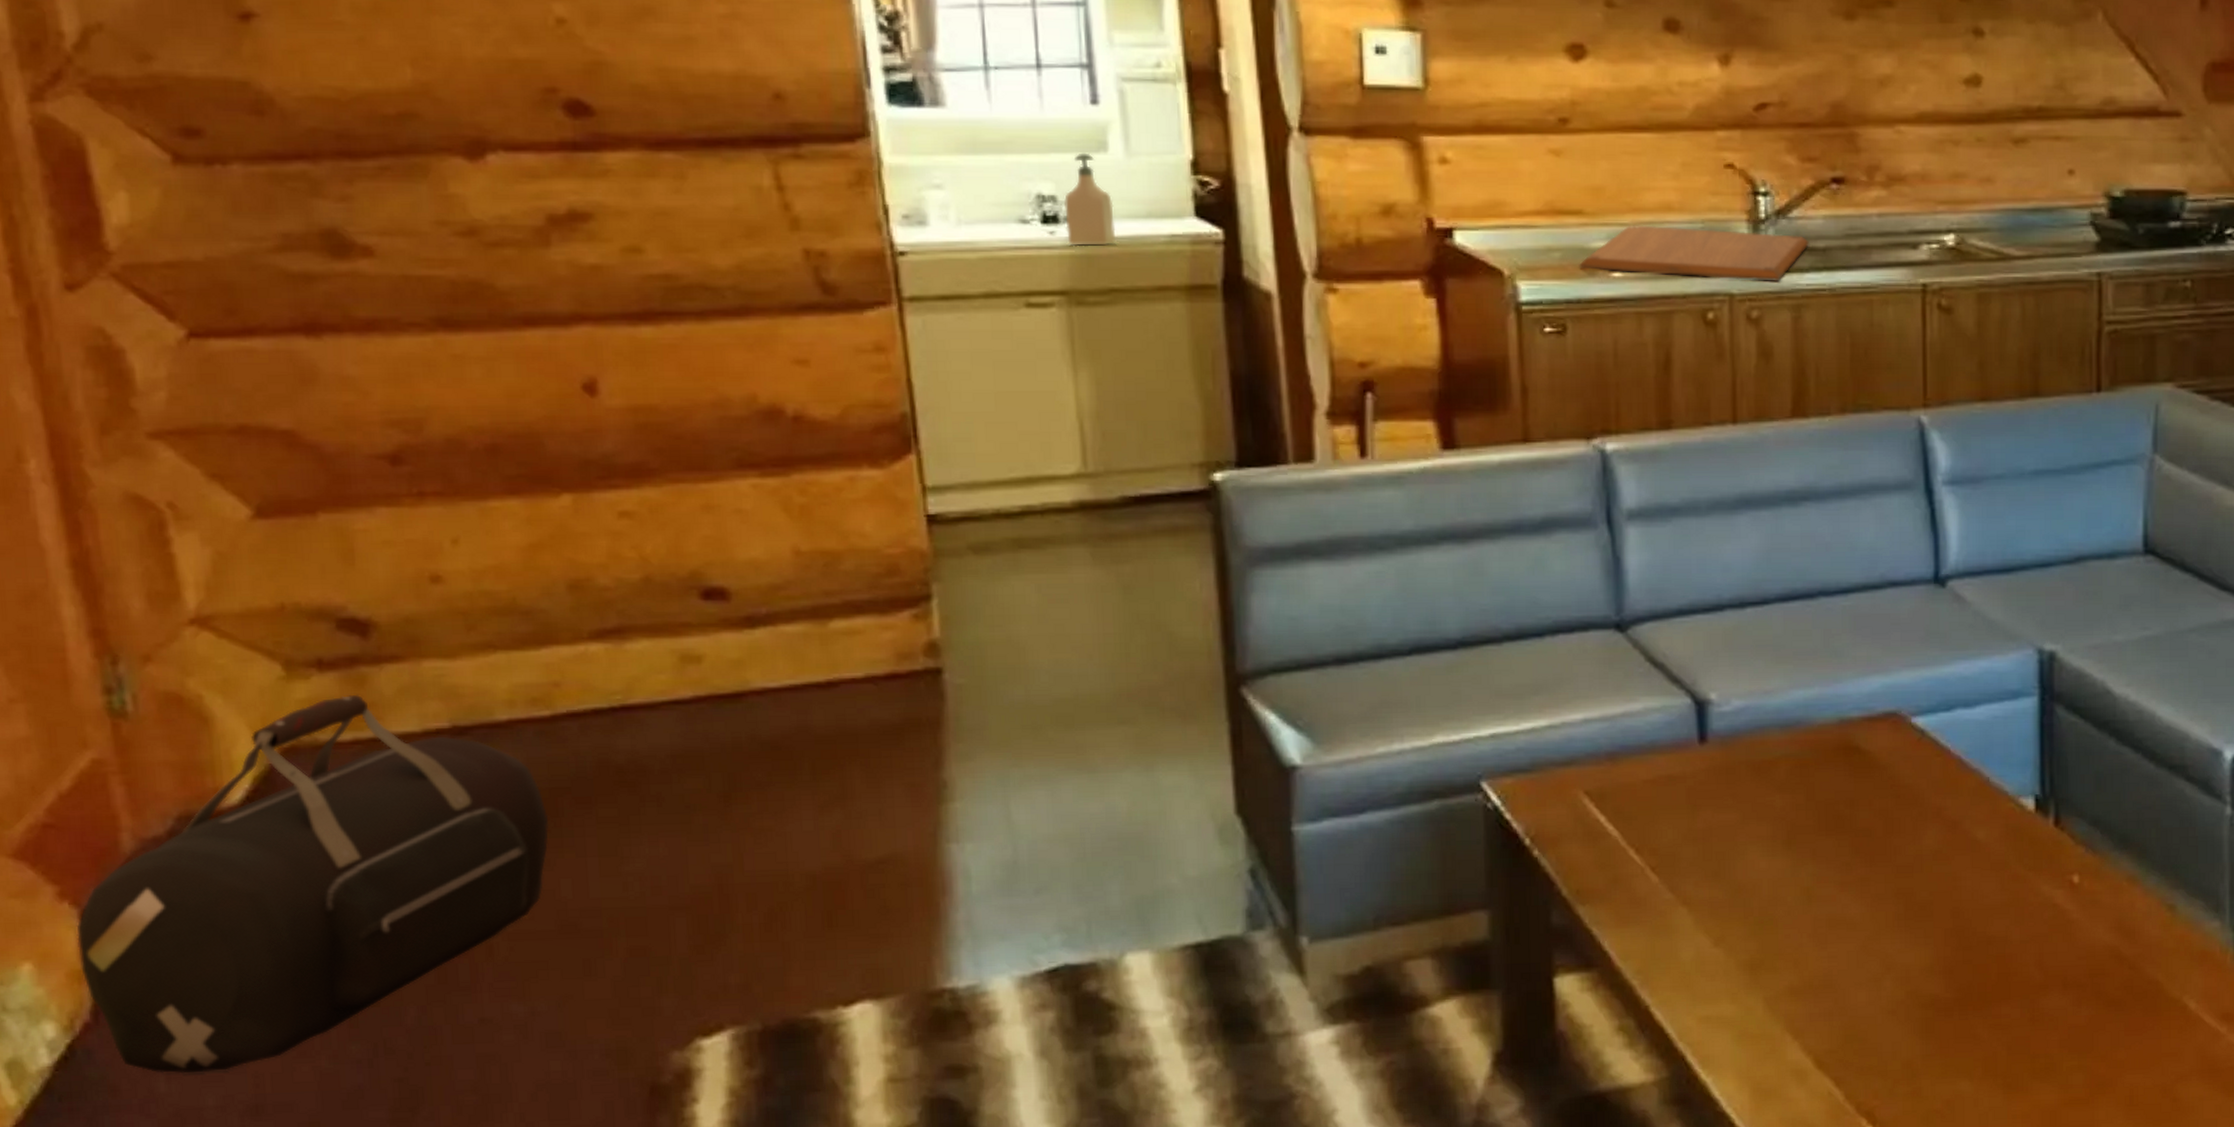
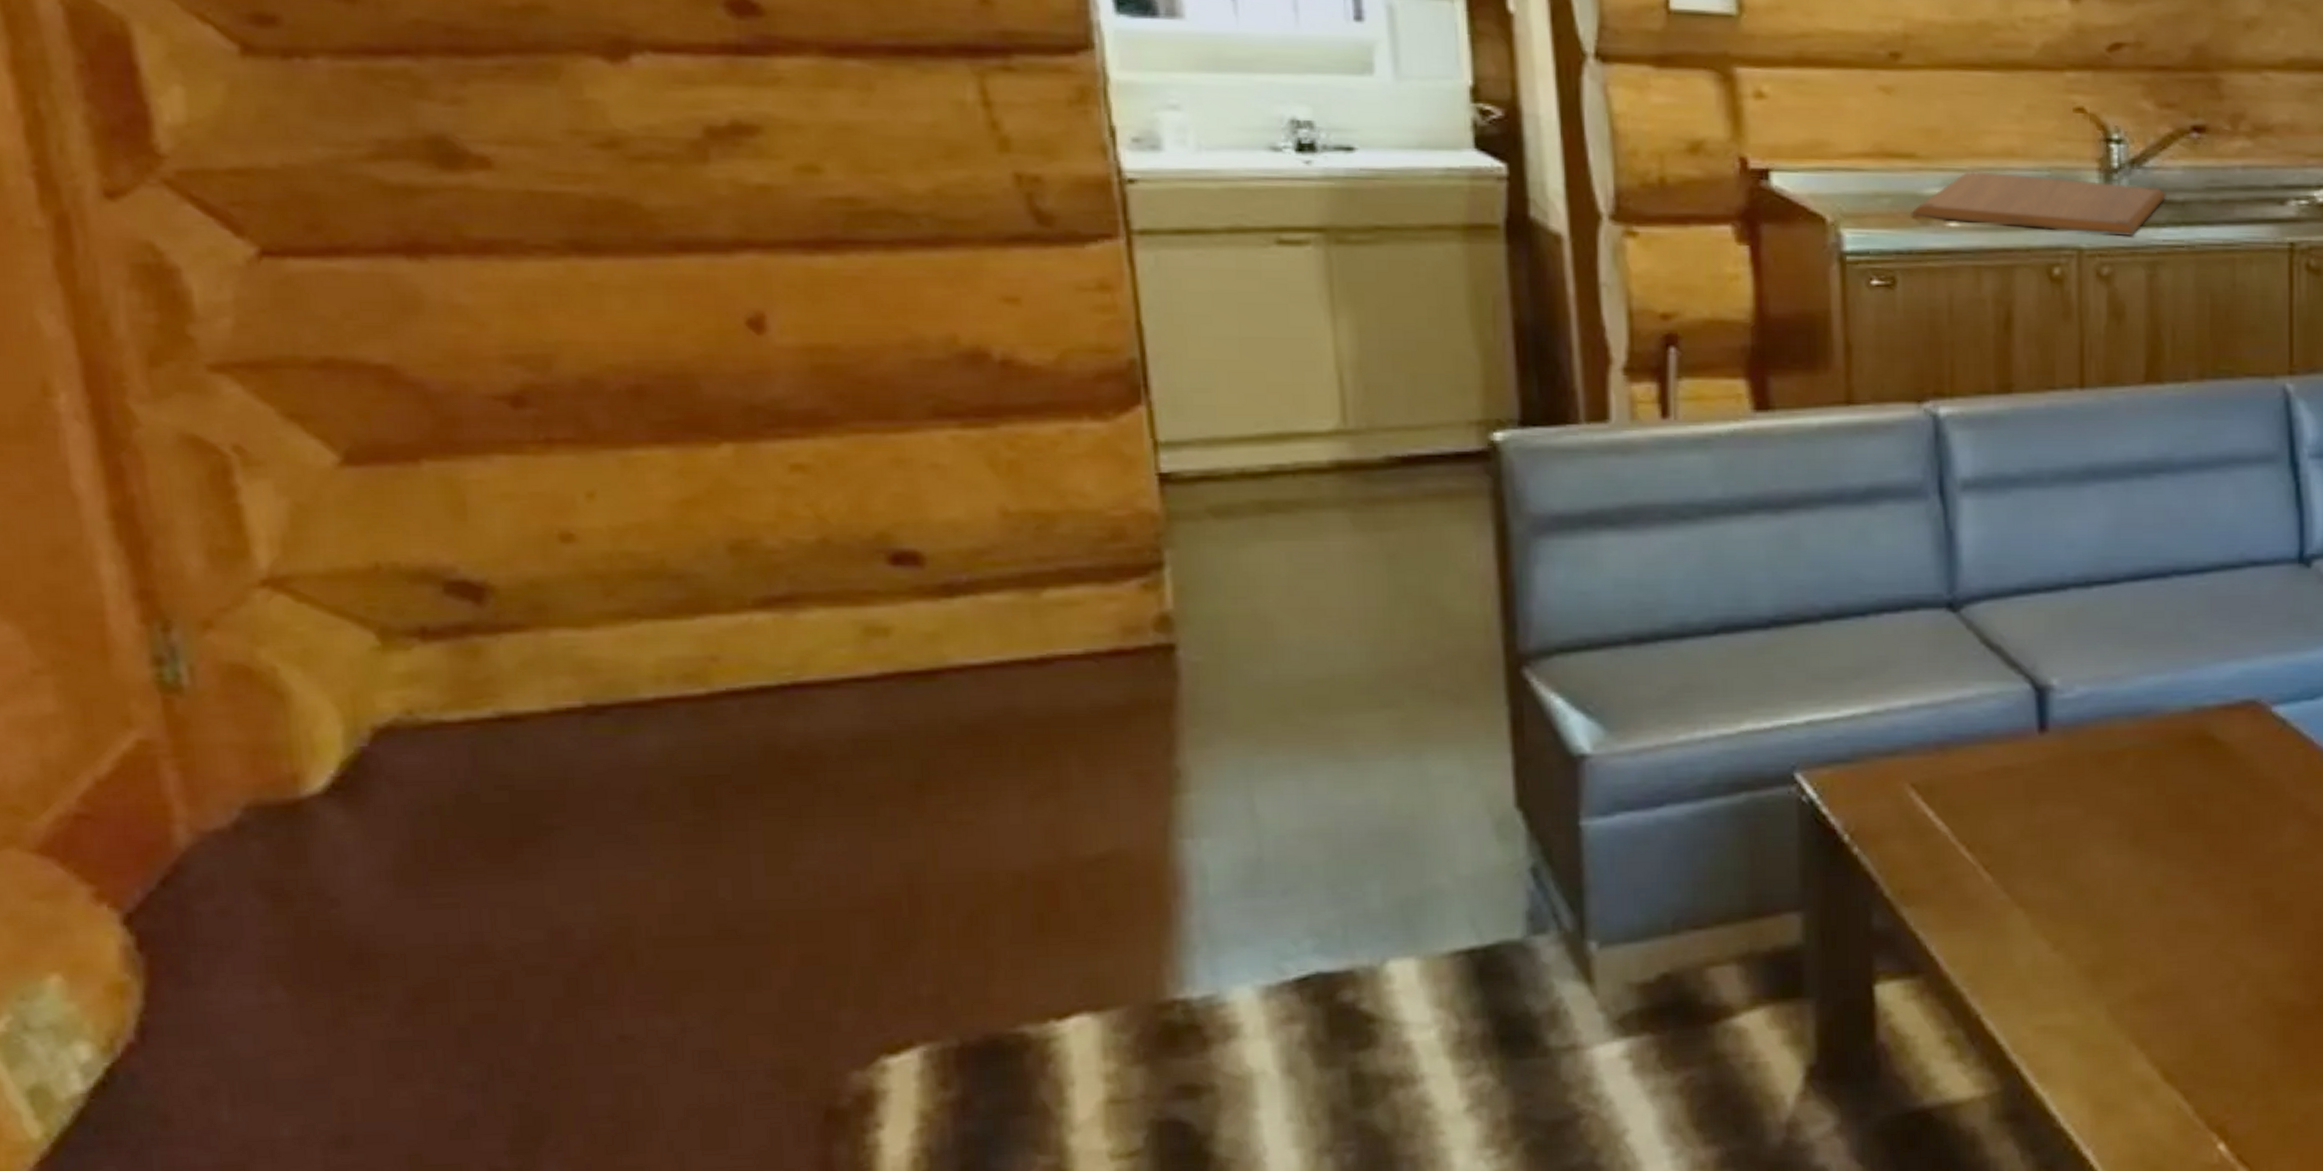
duffel bag: present [76,694,550,1074] -> none [117,667,705,1101]
soap bottle: present [1064,153,1116,246] -> none [1323,74,1383,178]

